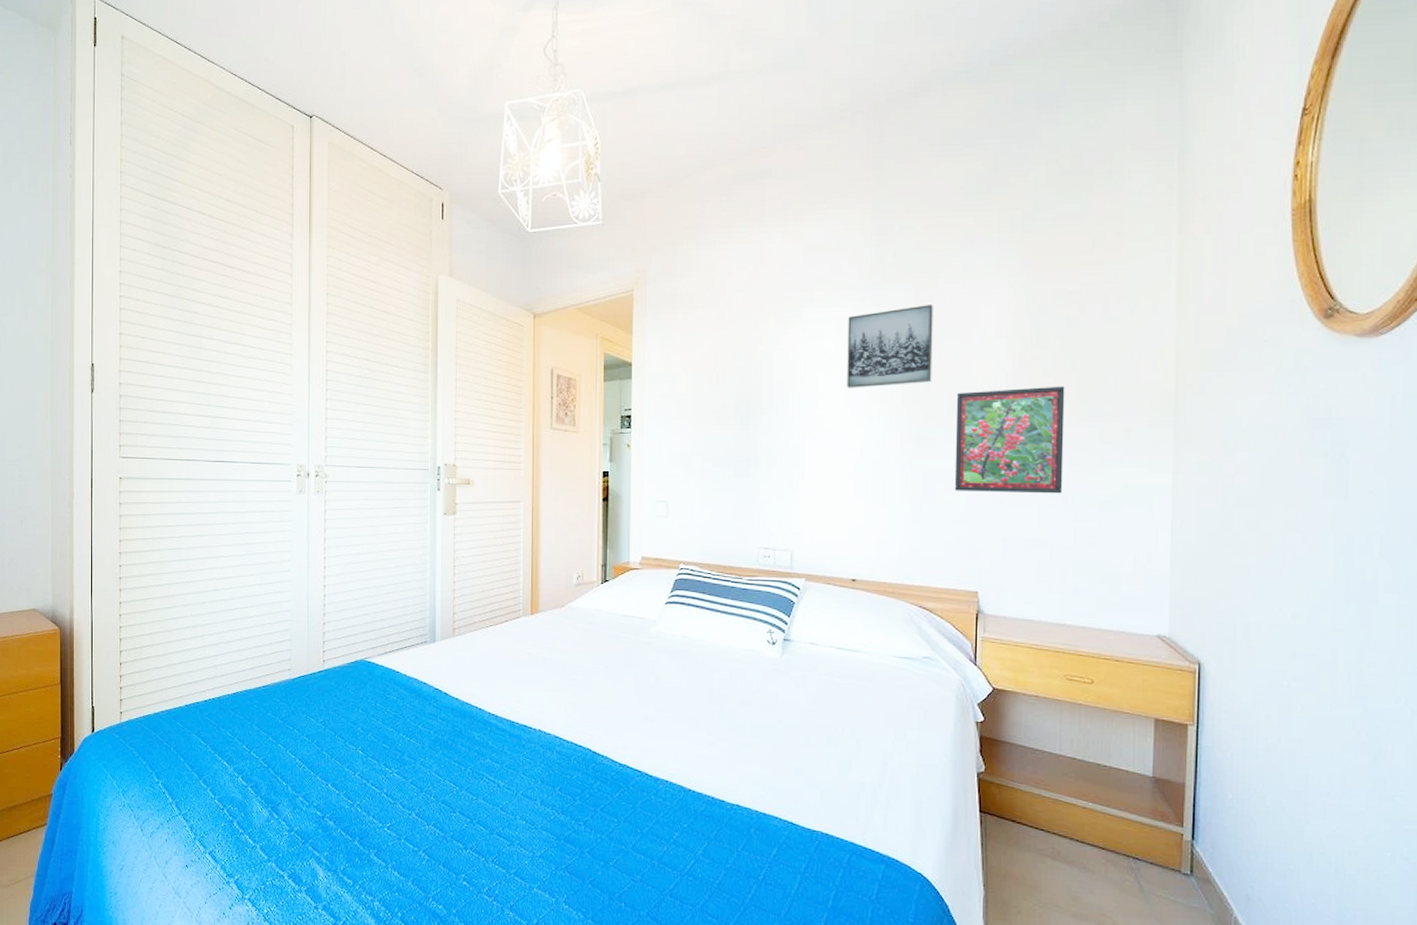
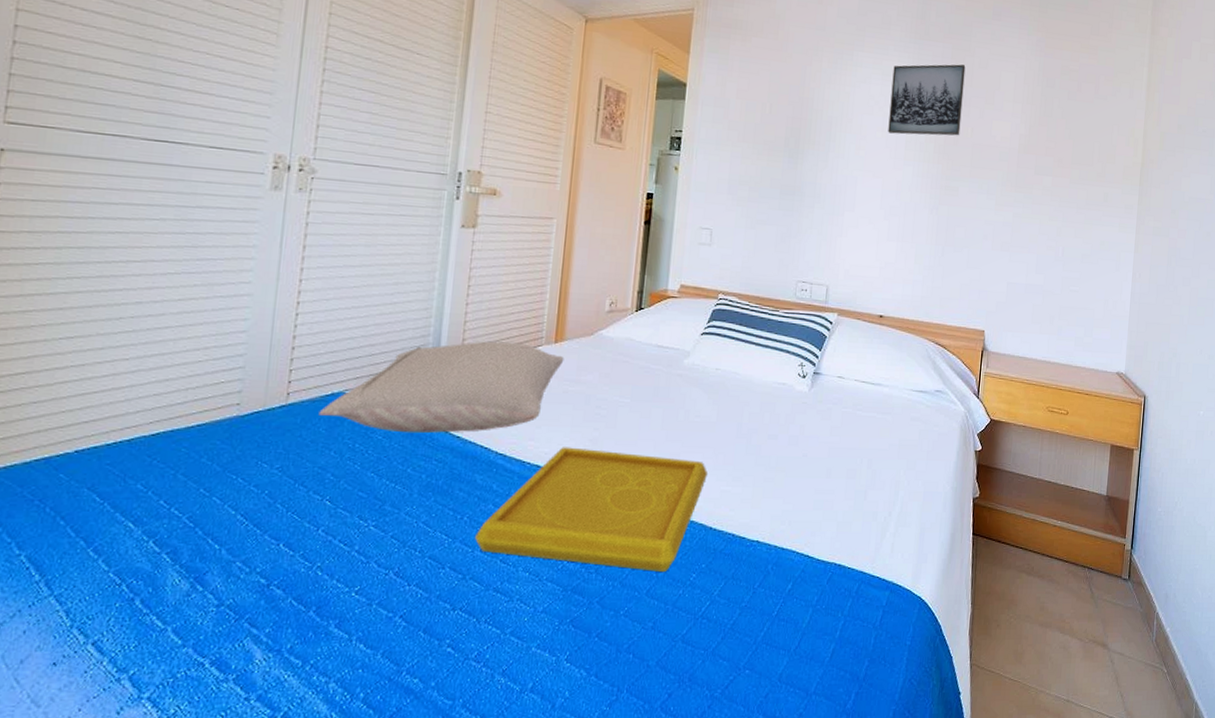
pillow: none [347,614,540,695] -> present [318,341,564,434]
serving tray: none [478,709,682,829] -> present [475,447,707,571]
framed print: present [954,386,1065,494] -> none [971,148,1063,246]

